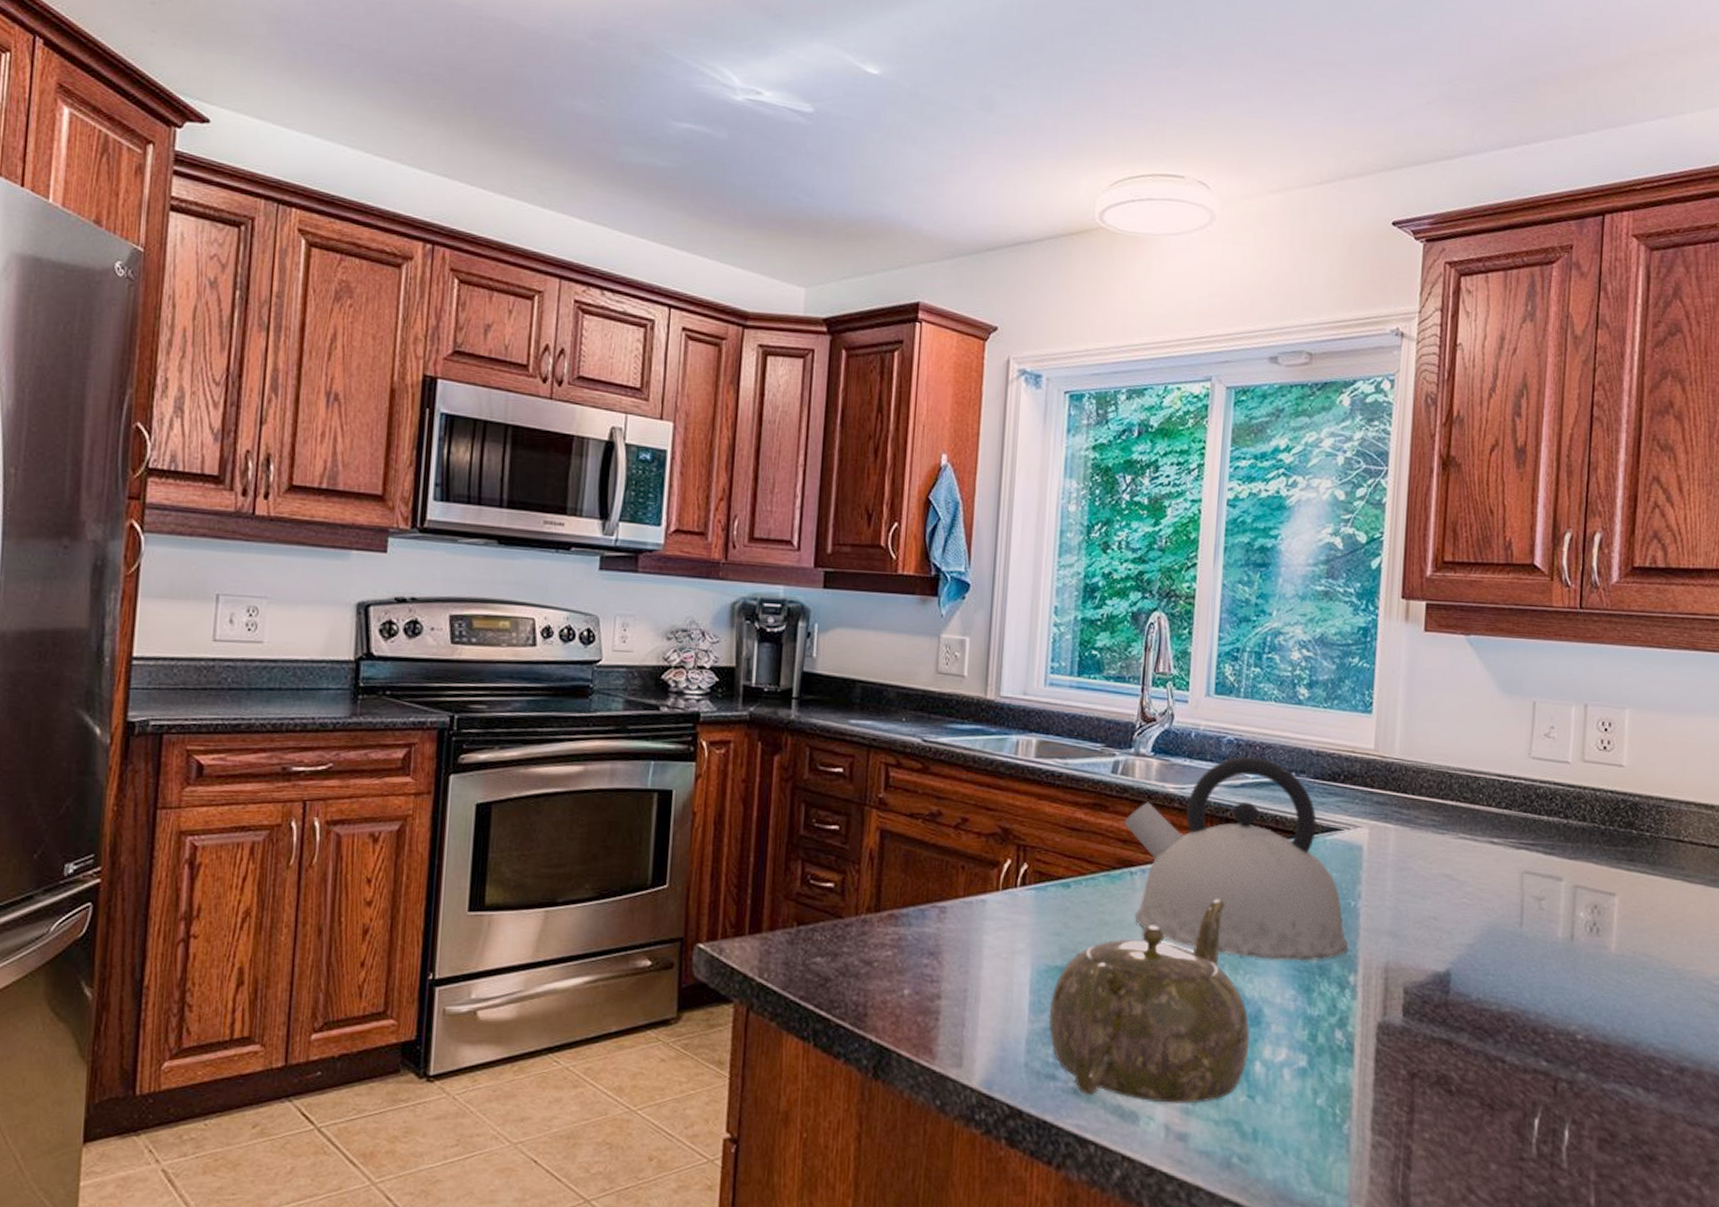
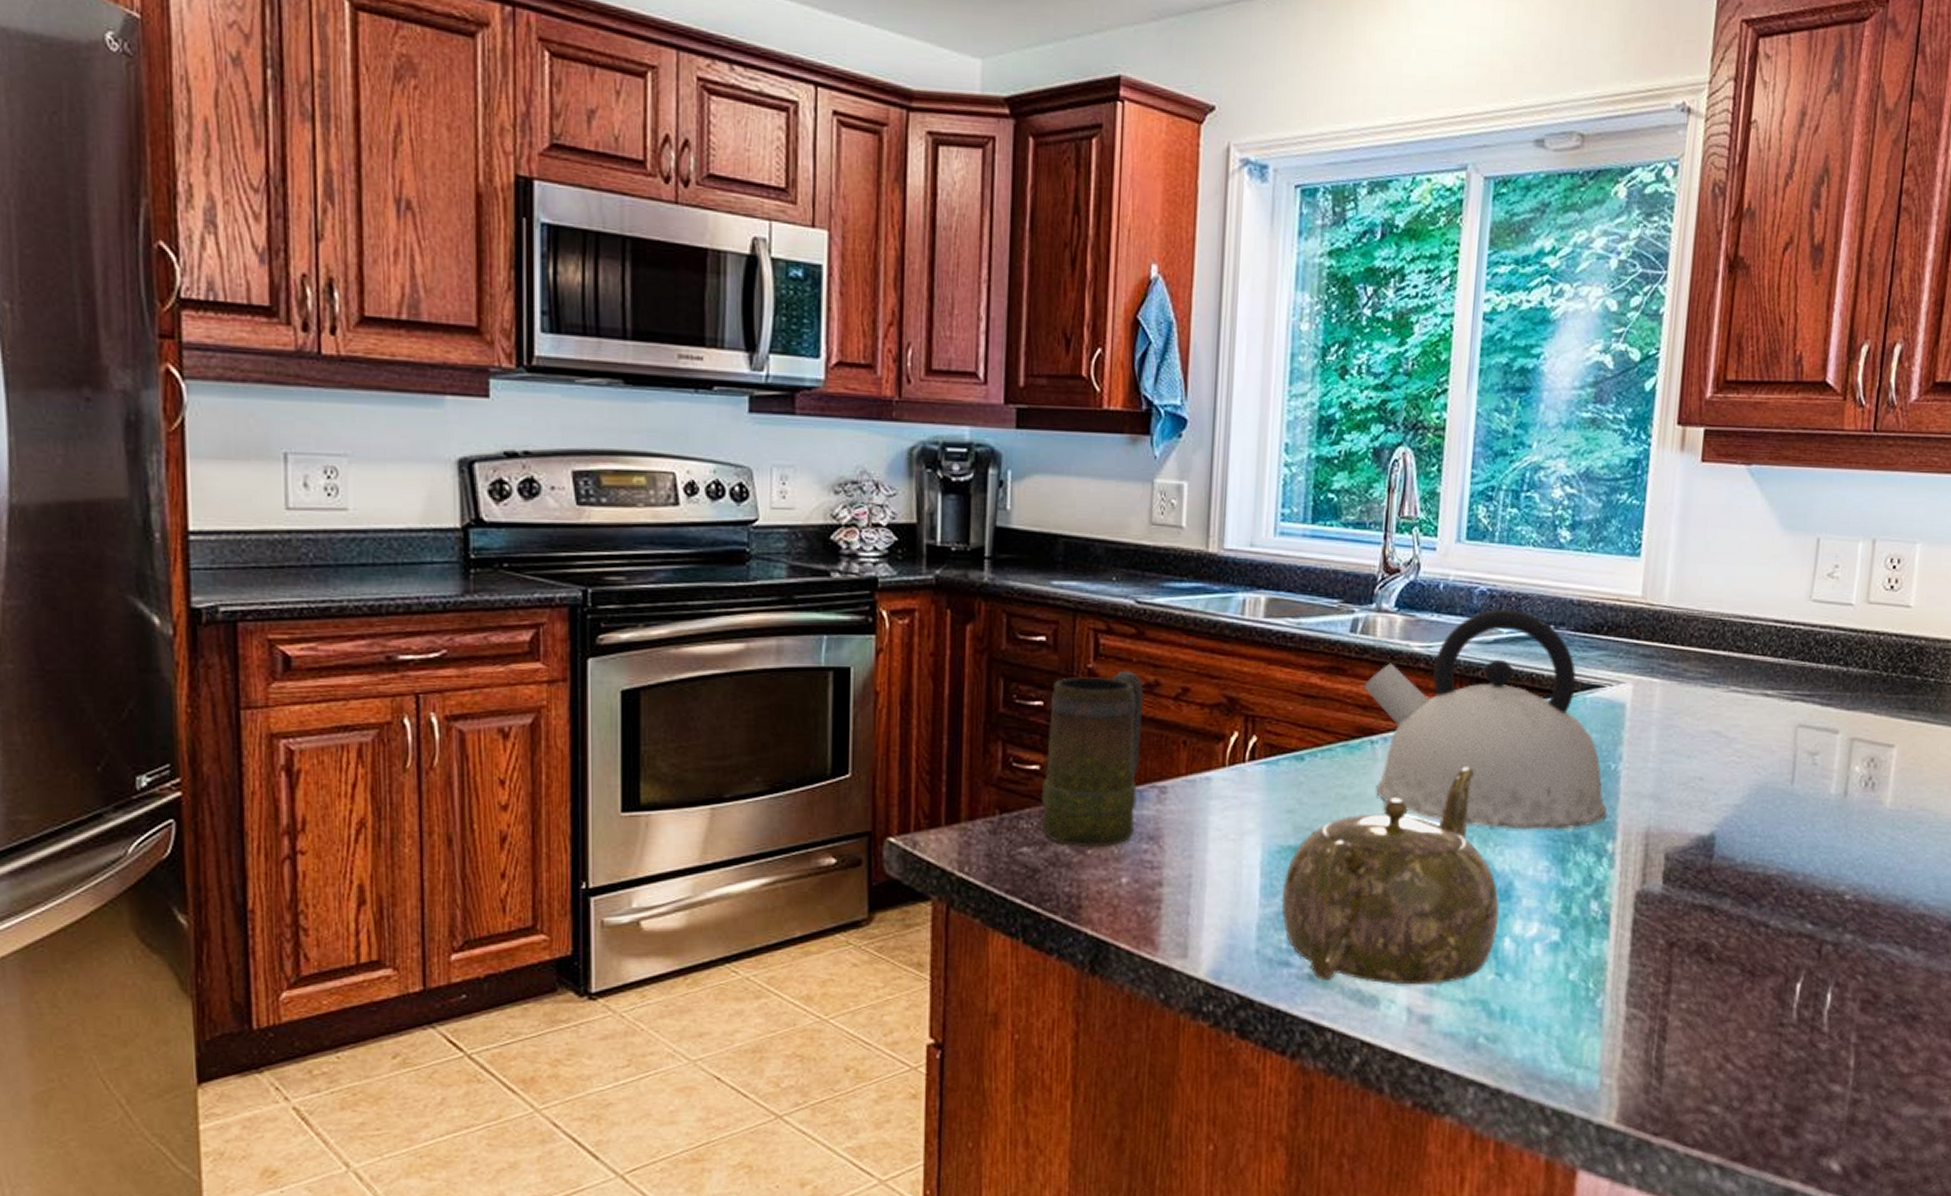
mug: none [834,800,928,960] -> present [1040,670,1144,846]

